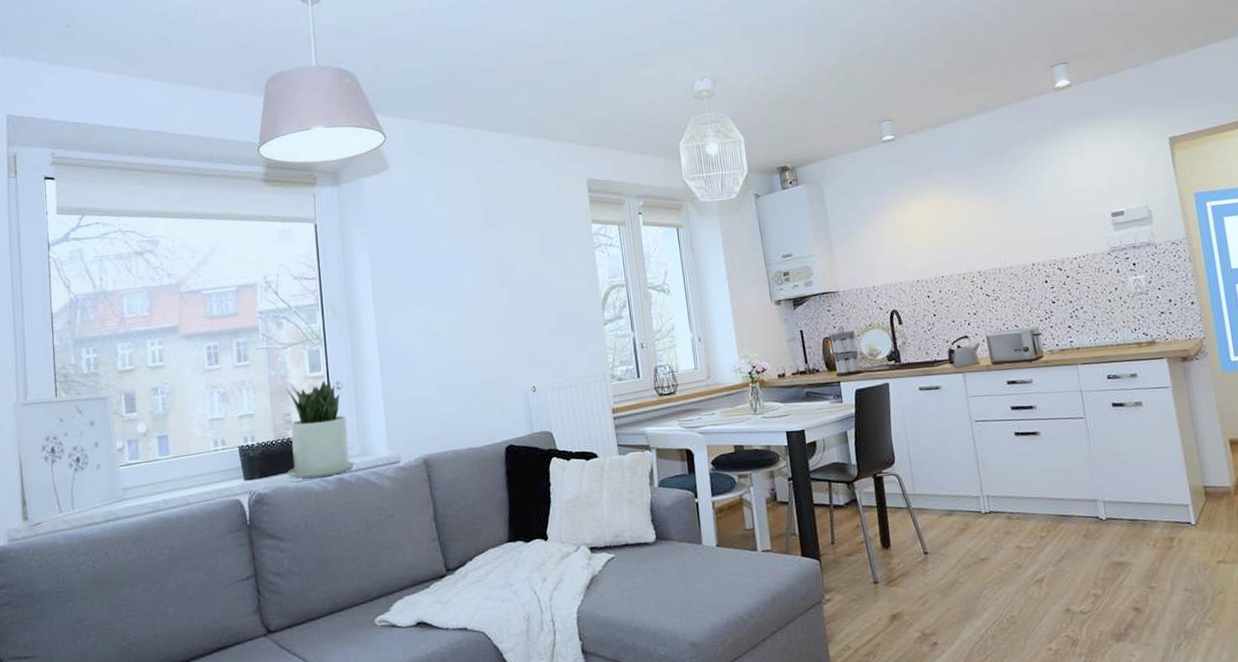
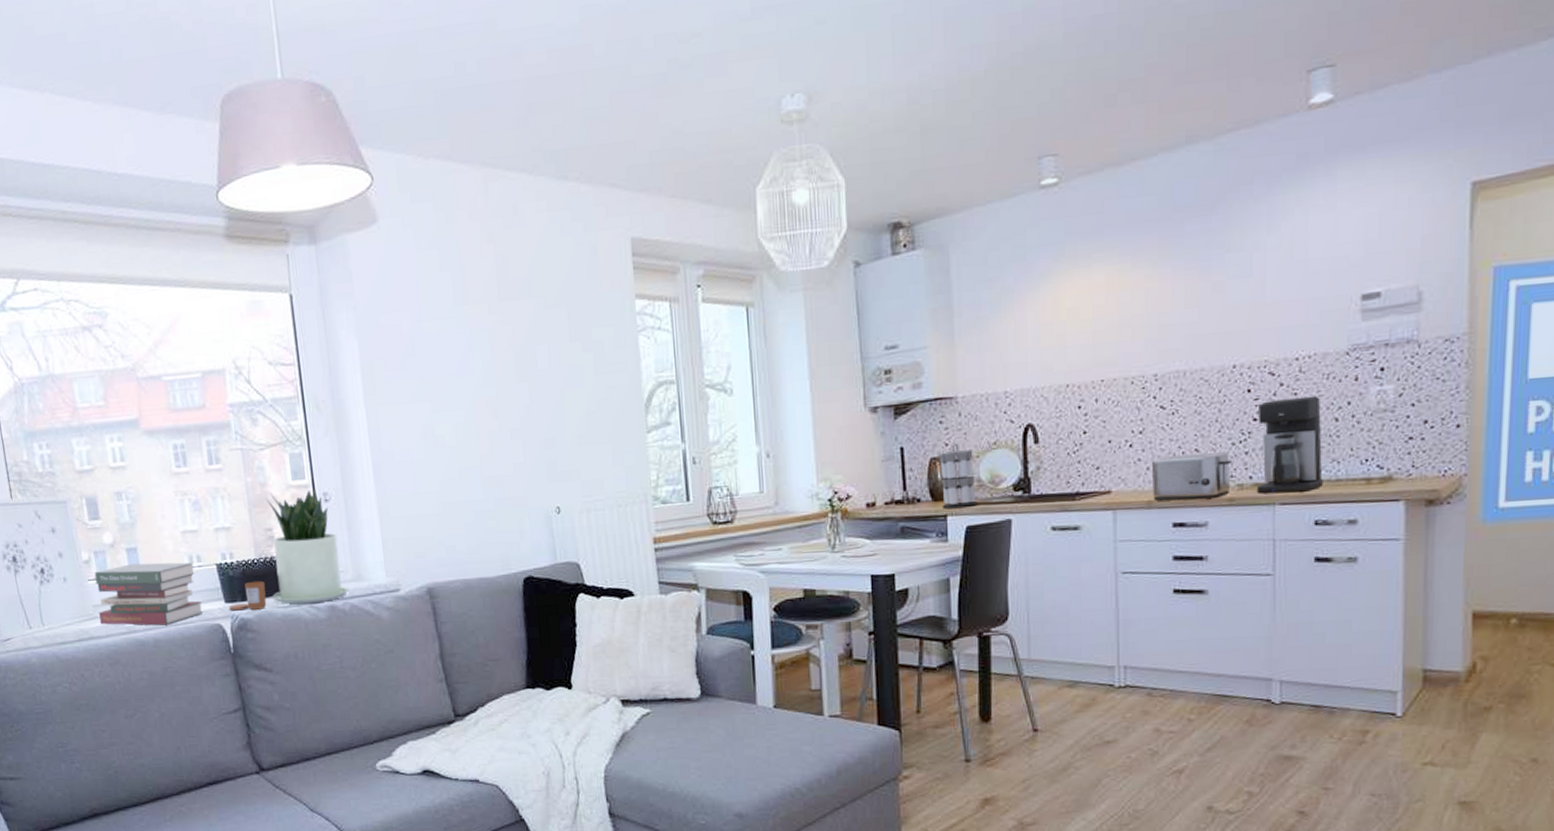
books: none [126,446,224,506] -> present [94,562,204,626]
candle: none [247,459,282,487] -> present [229,581,267,611]
kettle: present [947,334,981,369] -> none [1095,460,1143,505]
coffee maker: none [1055,284,1109,357] -> present [1257,395,1323,495]

